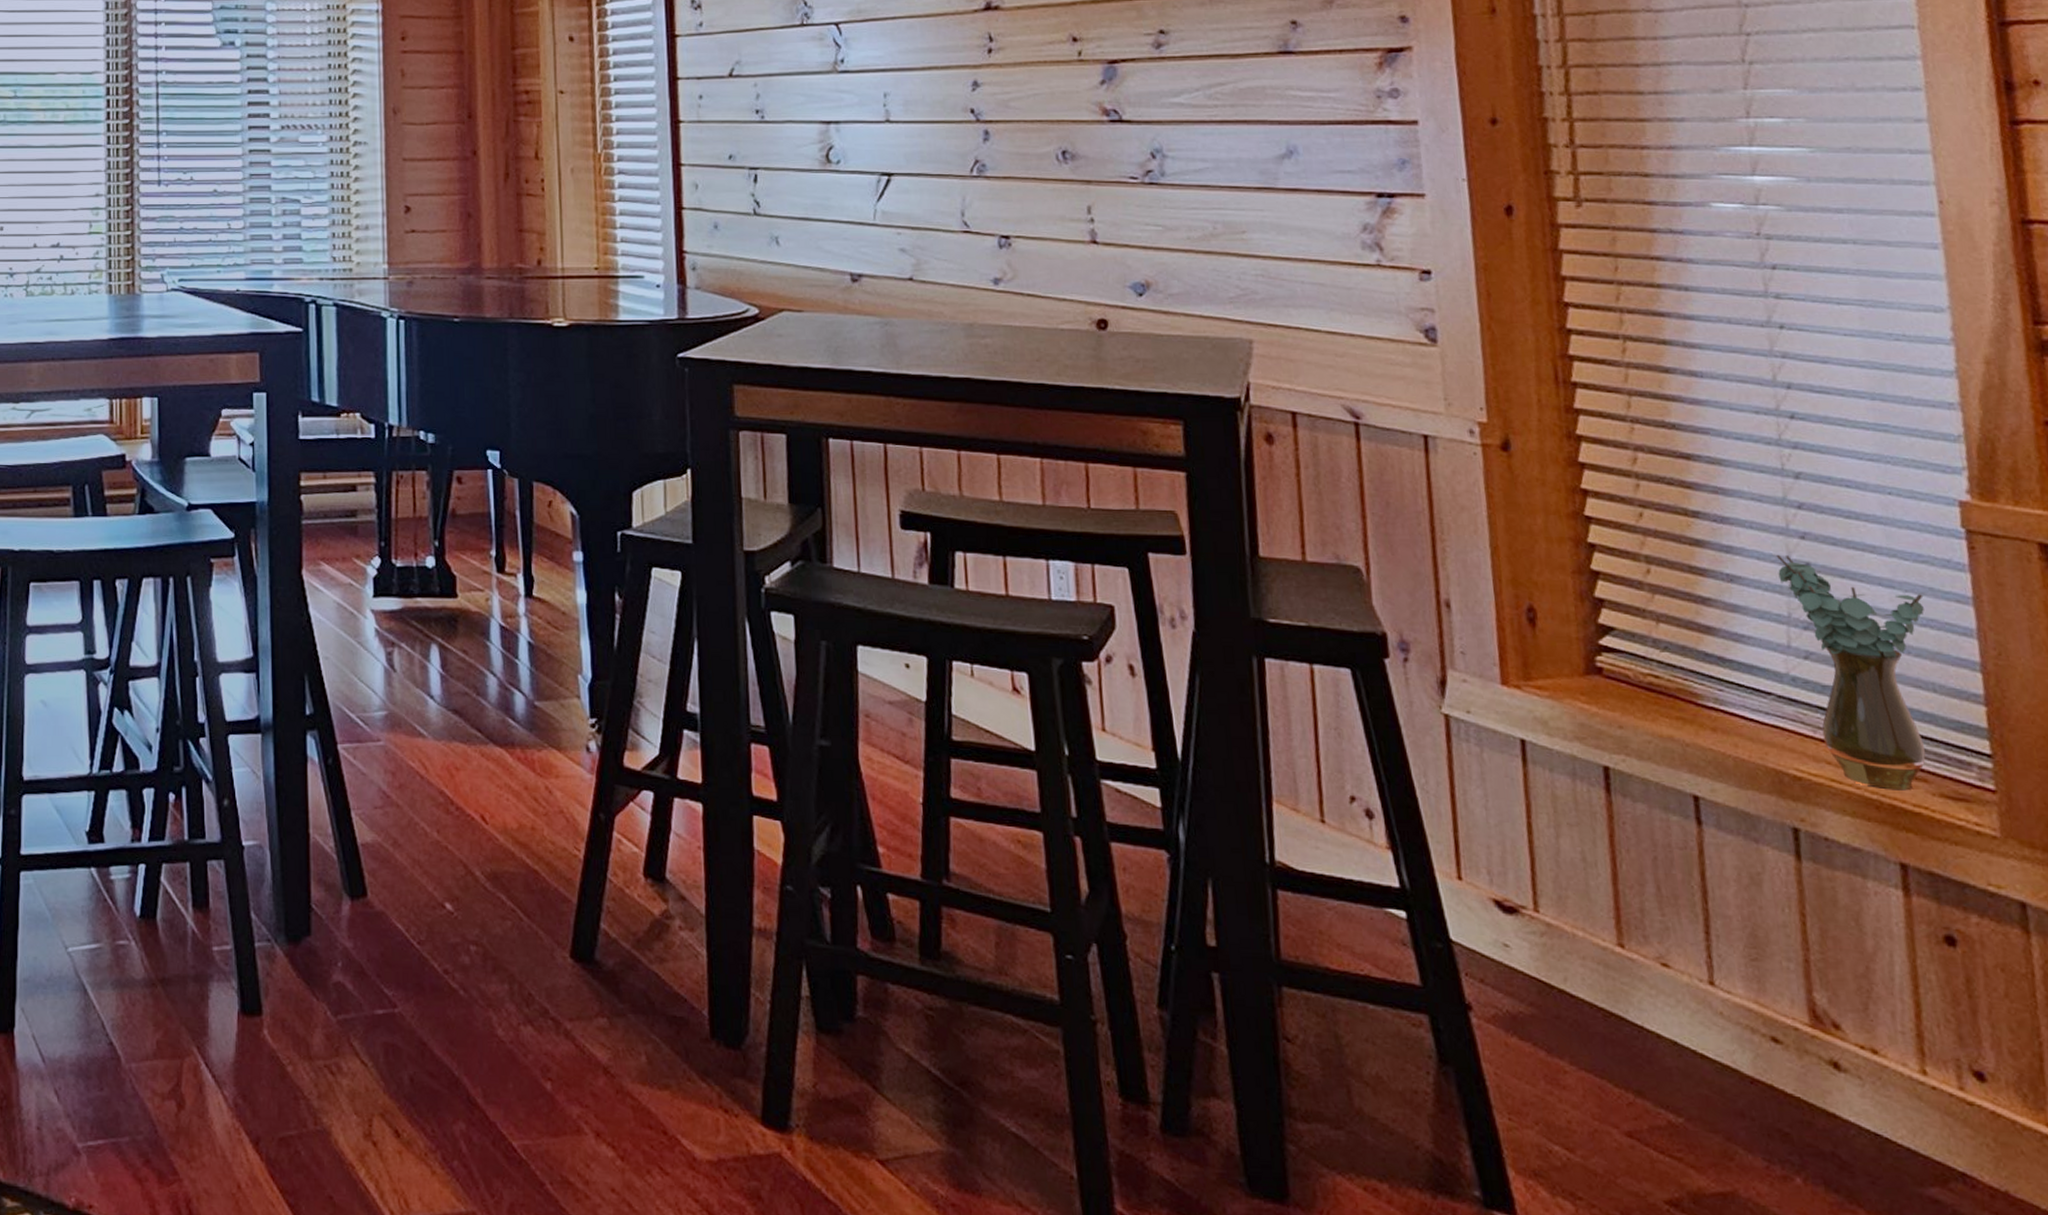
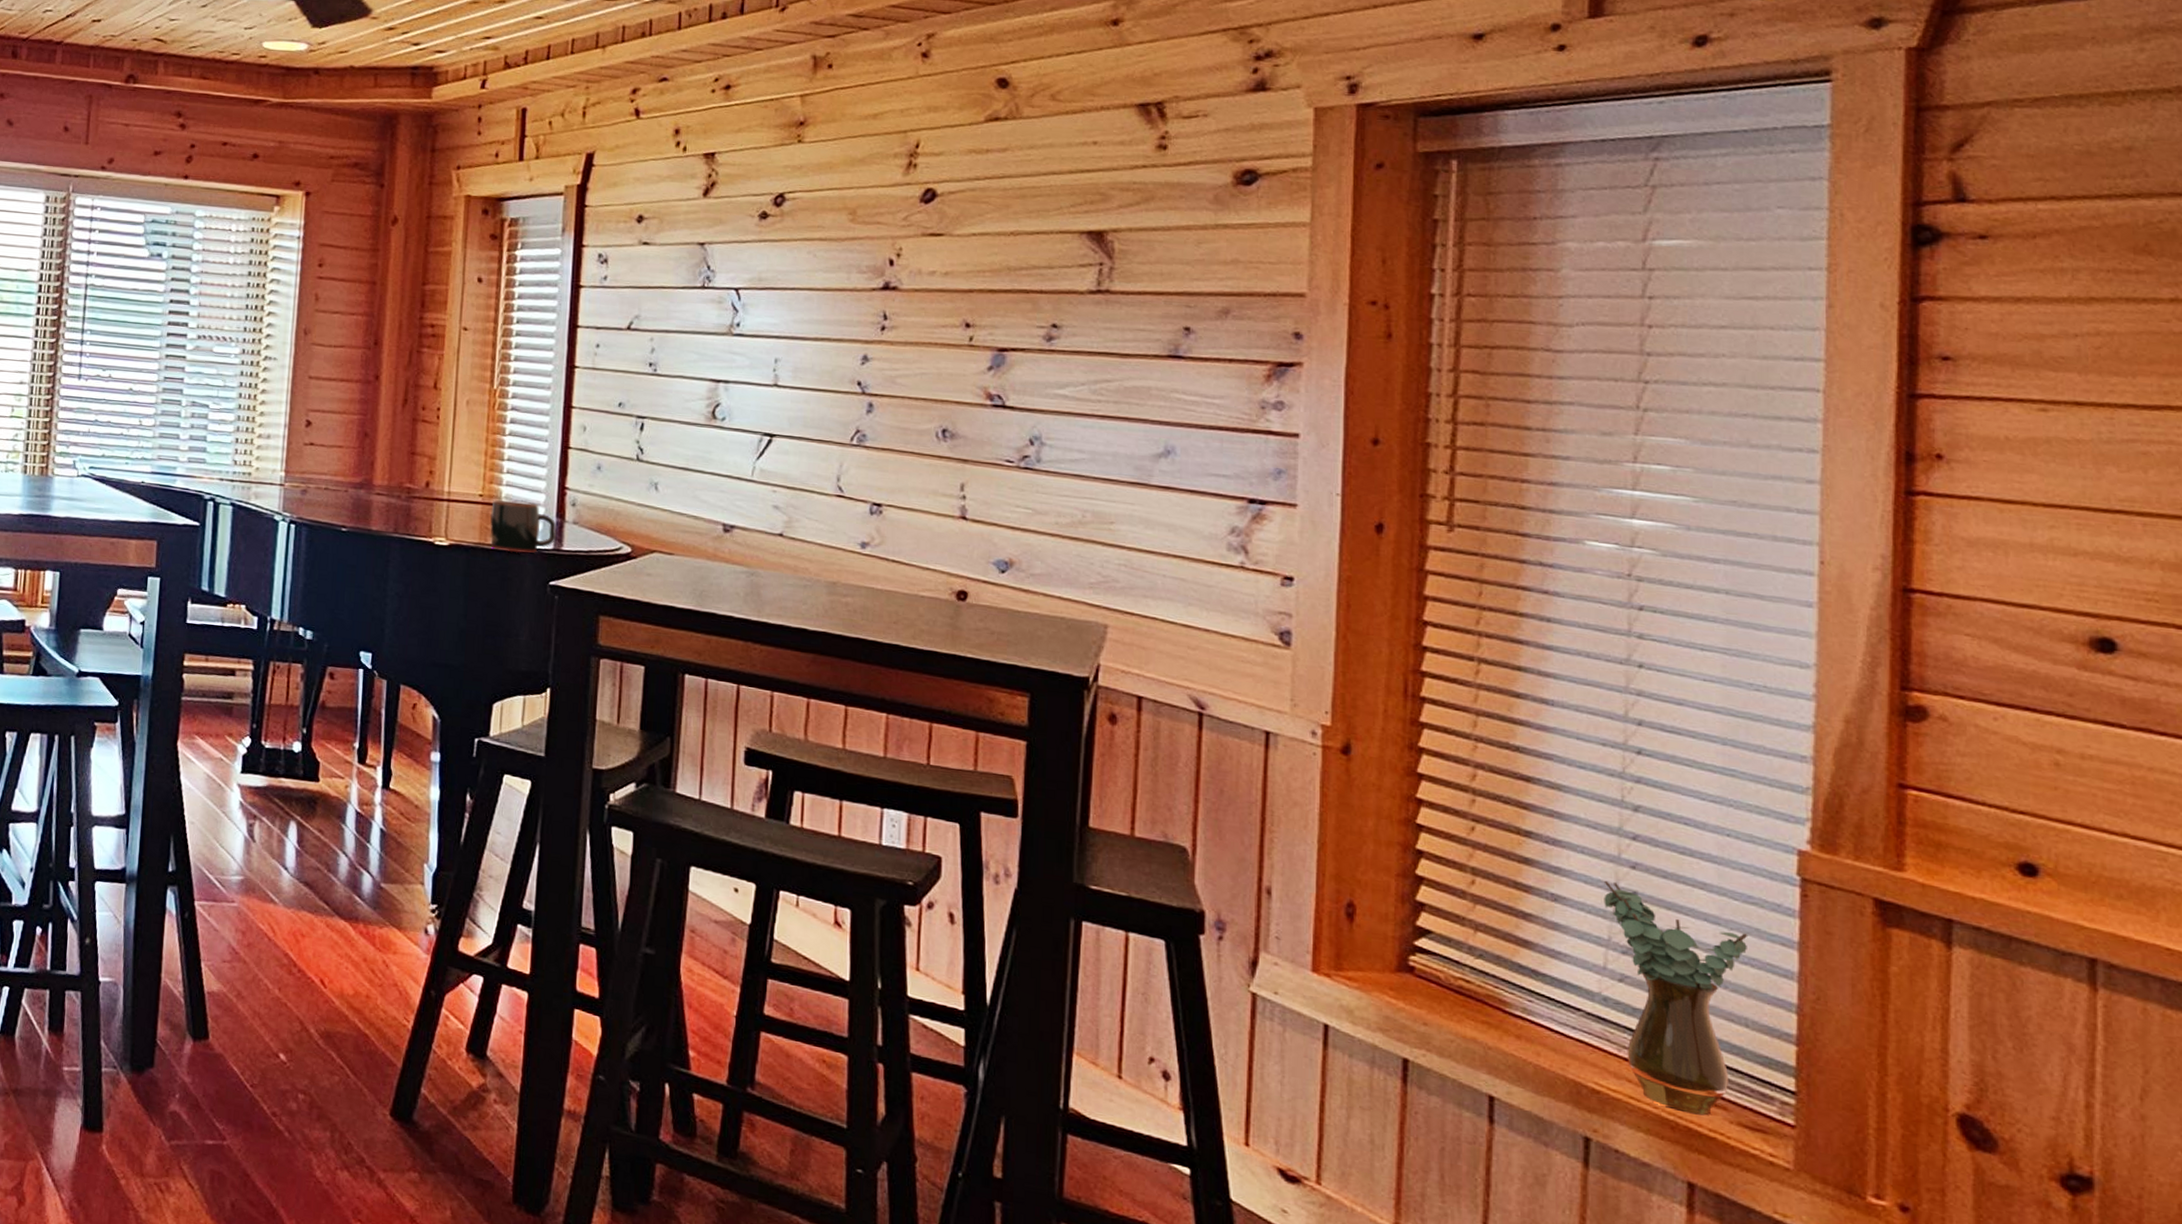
mug: none [608,271,679,327] -> present [490,500,557,554]

